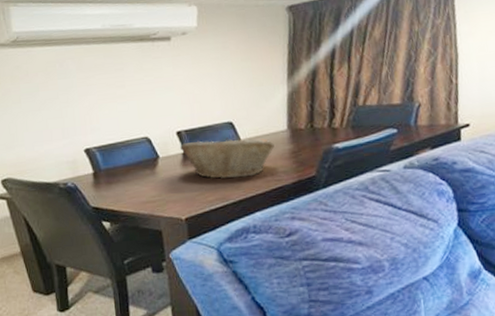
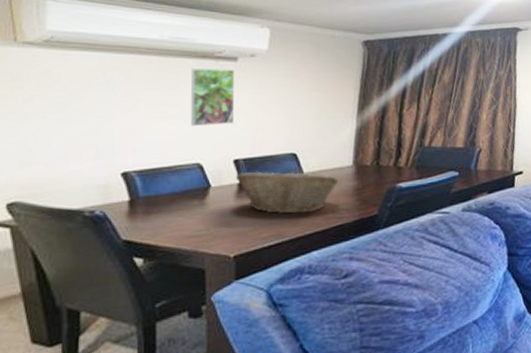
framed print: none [132,48,173,104] -> present [191,68,235,126]

